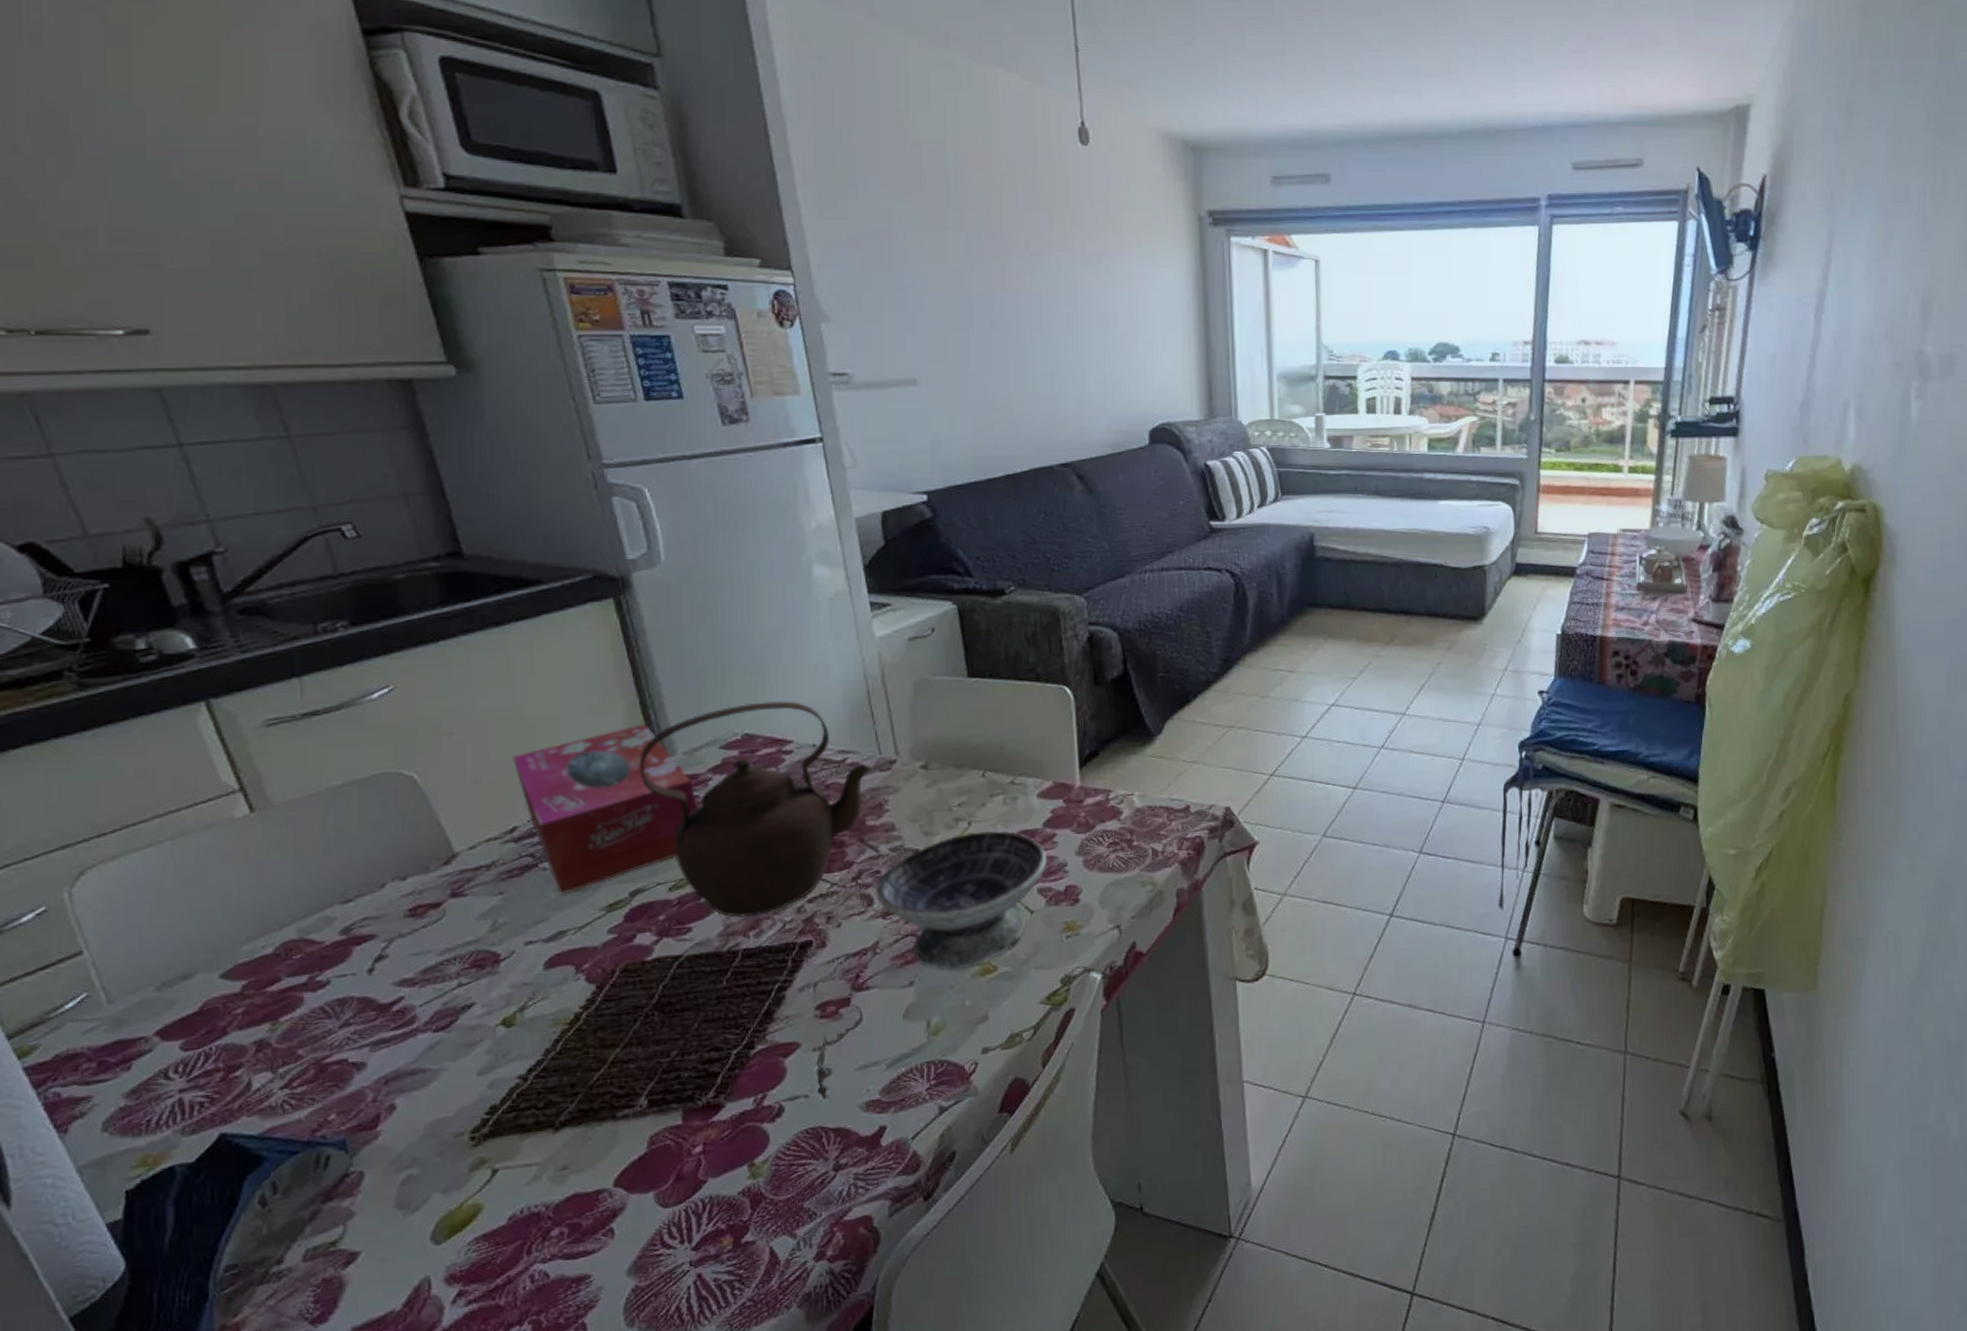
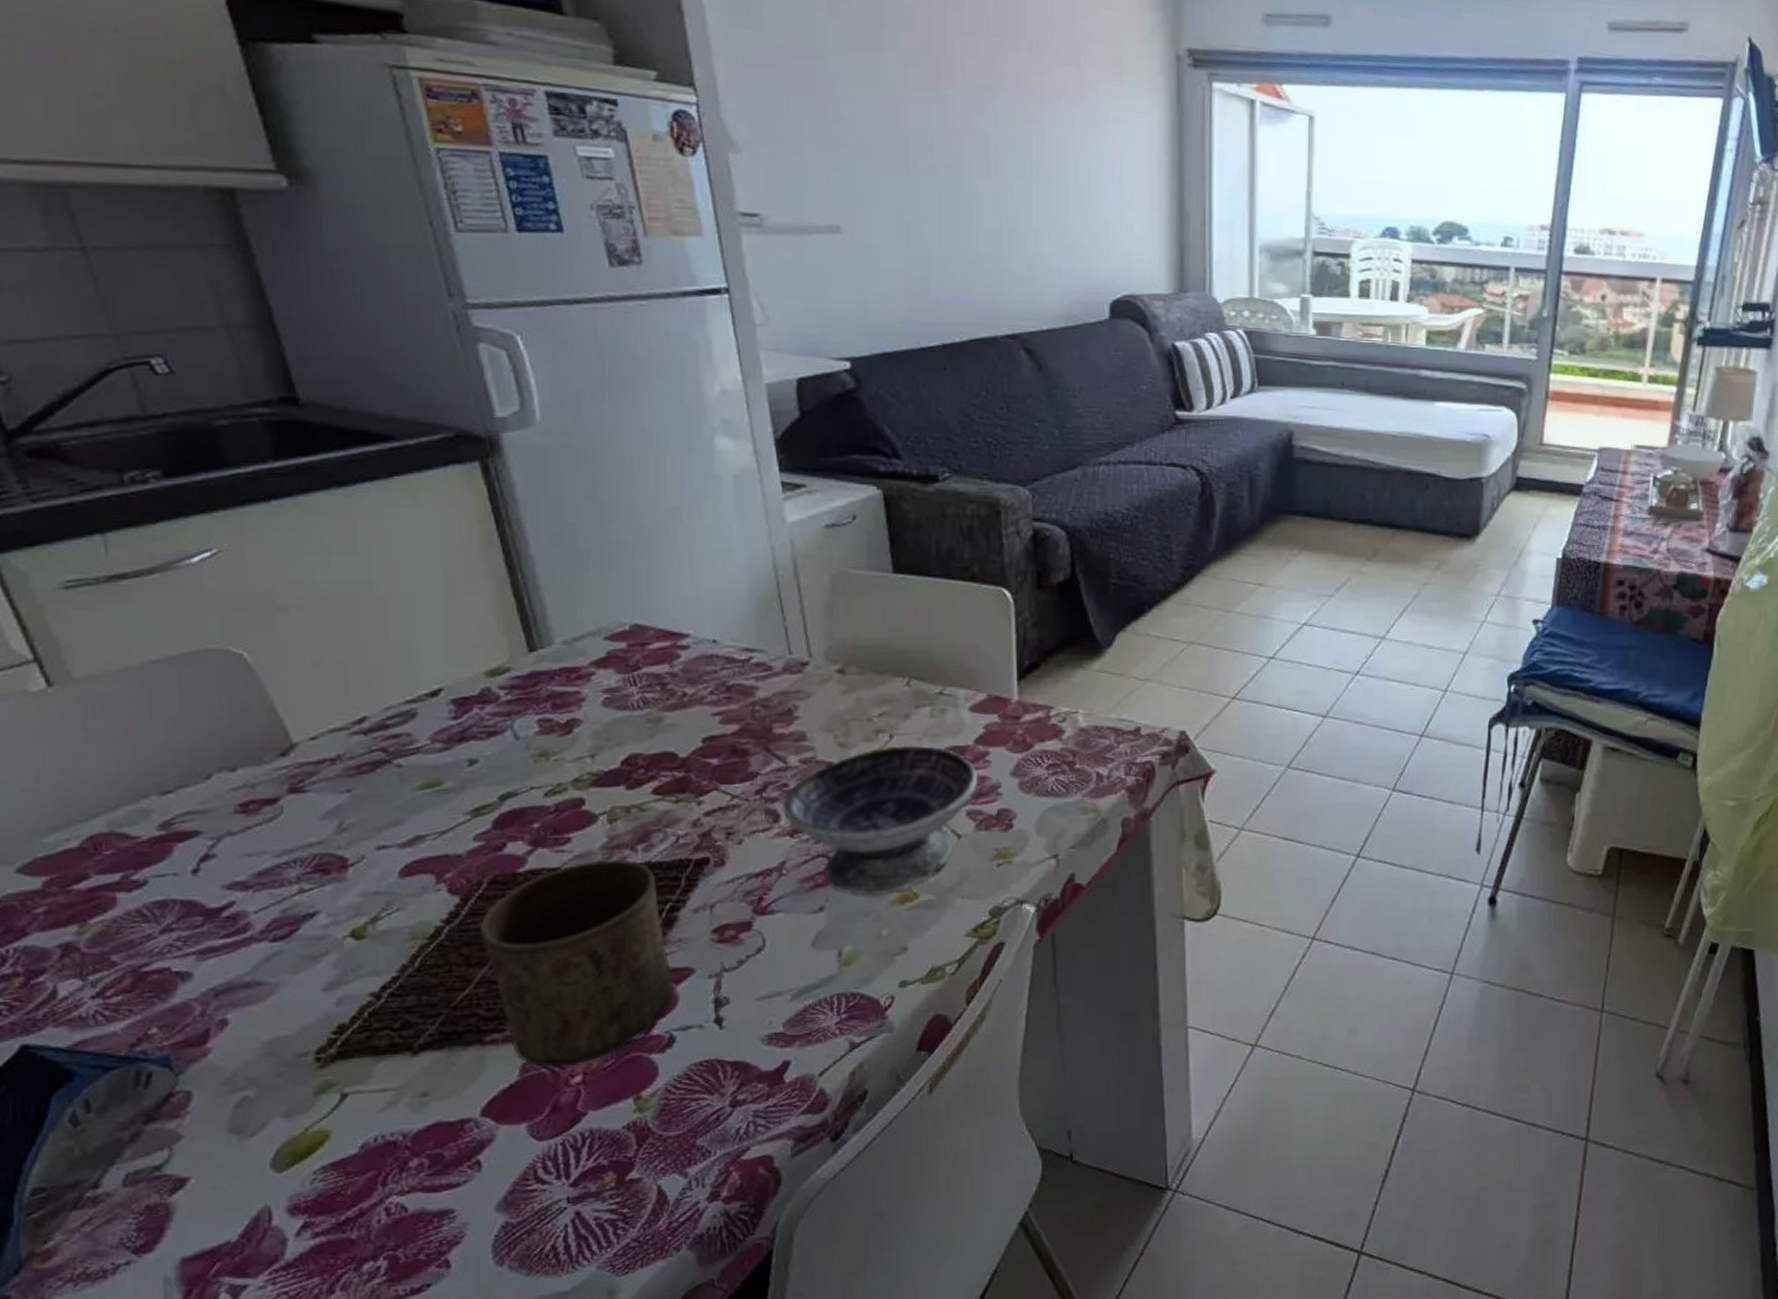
tissue box: present [511,724,697,895] -> none [359,608,578,796]
cup: none [613,945,782,1139] -> present [479,859,673,1067]
teapot: present [639,701,875,917] -> none [510,589,784,829]

